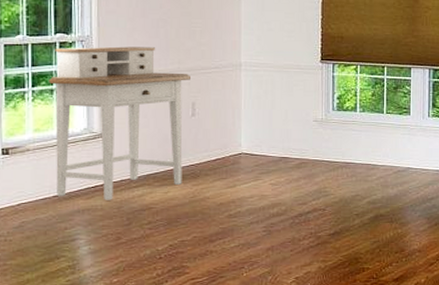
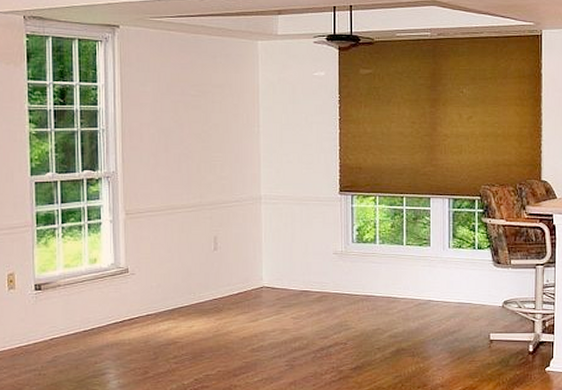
desk: present [49,46,190,200] -> none [77,182,212,335]

